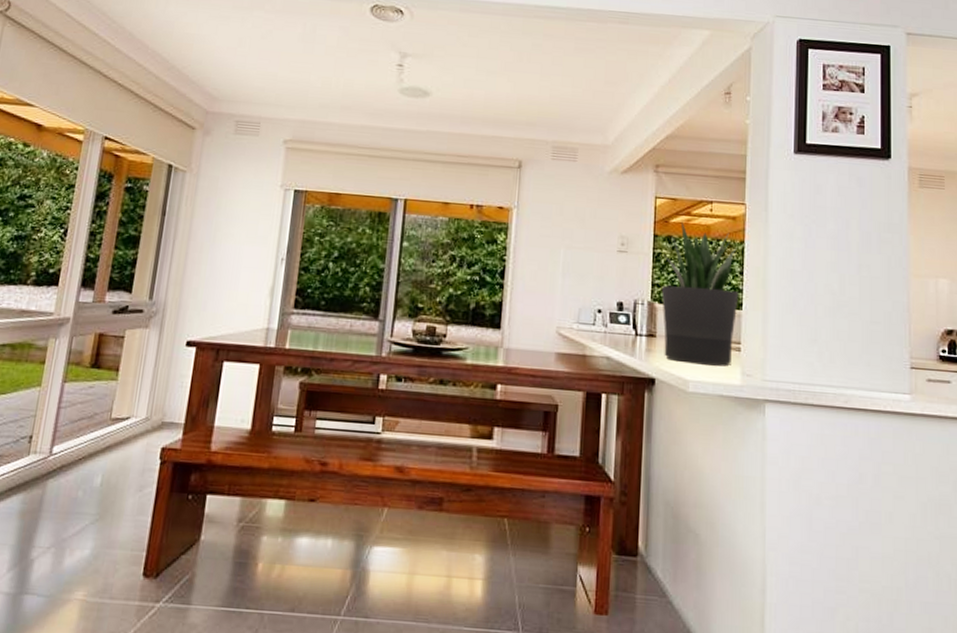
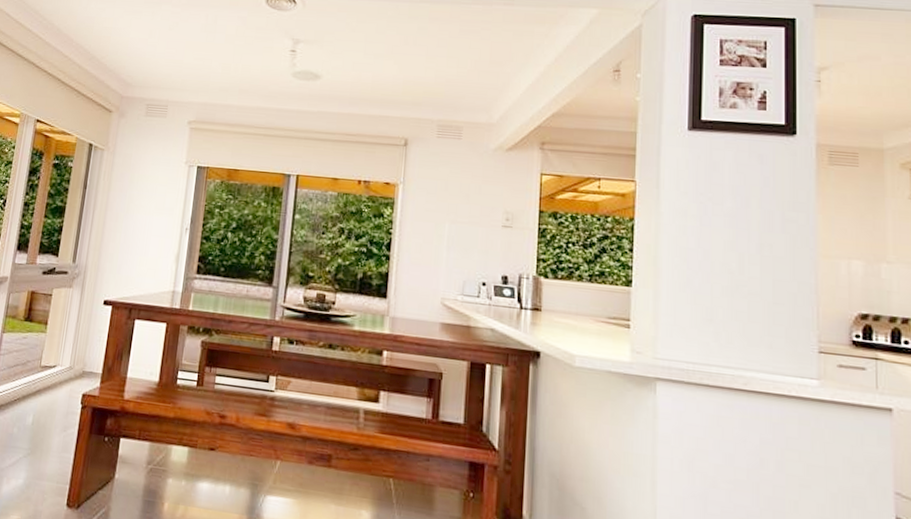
planter: present [661,221,739,367] -> none [546,198,628,343]

